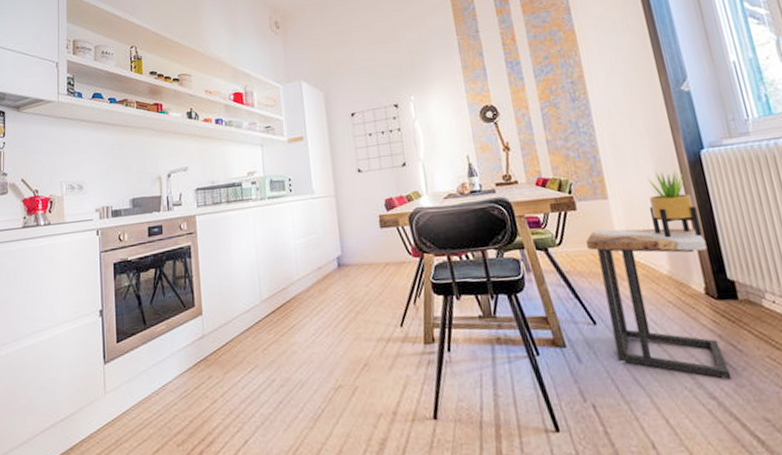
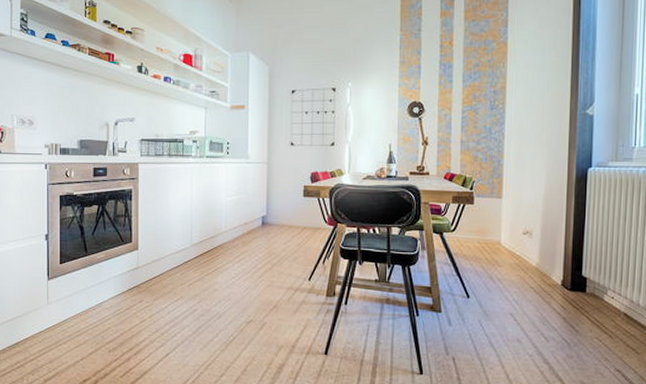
side table: present [586,227,732,379] -> none [476,223,573,351]
potted plant: present [647,170,703,238] -> none [533,181,572,239]

